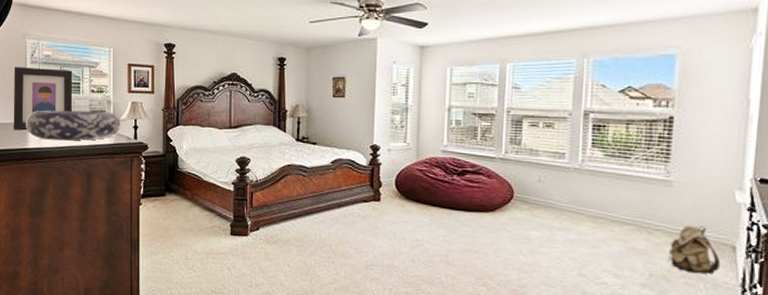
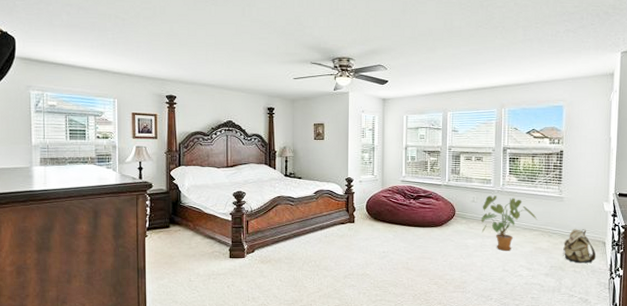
picture frame: present [13,67,73,131] -> none [17,116,78,174]
decorative bowl: present [25,110,120,141] -> none [30,155,126,182]
house plant: none [549,174,632,249] -> present [481,195,538,251]

